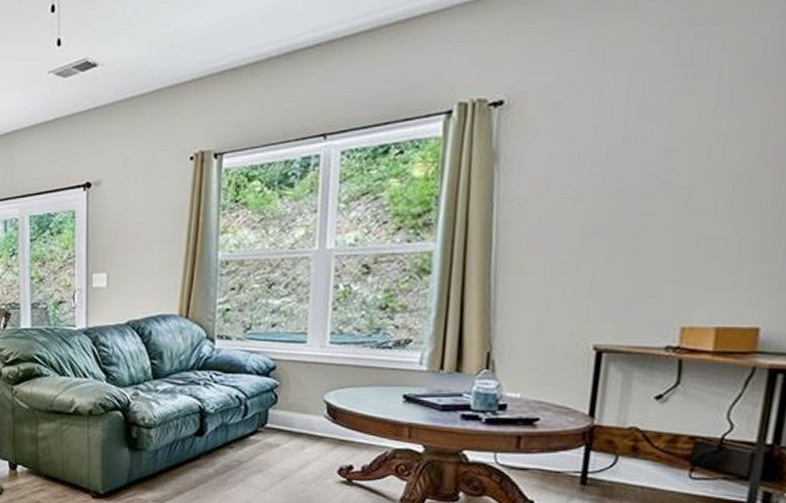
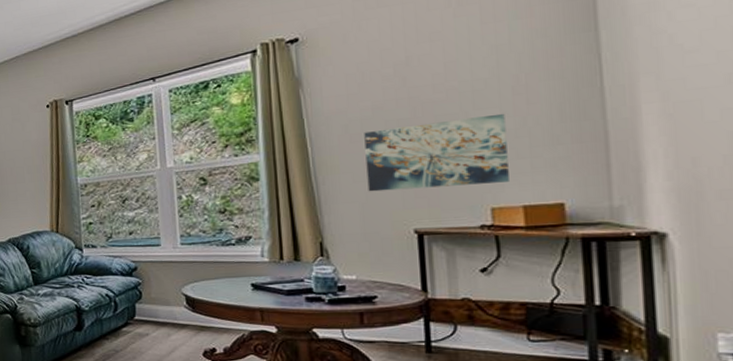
wall art: none [551,217,719,299] -> present [364,113,509,192]

